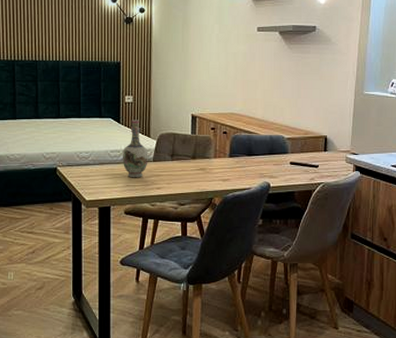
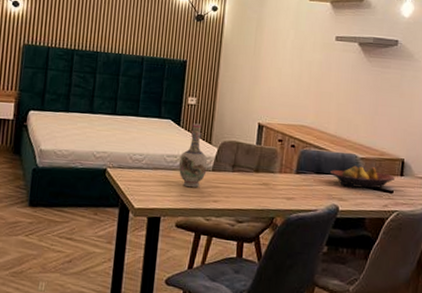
fruit bowl: none [261,145,319,165] -> present [330,165,395,189]

